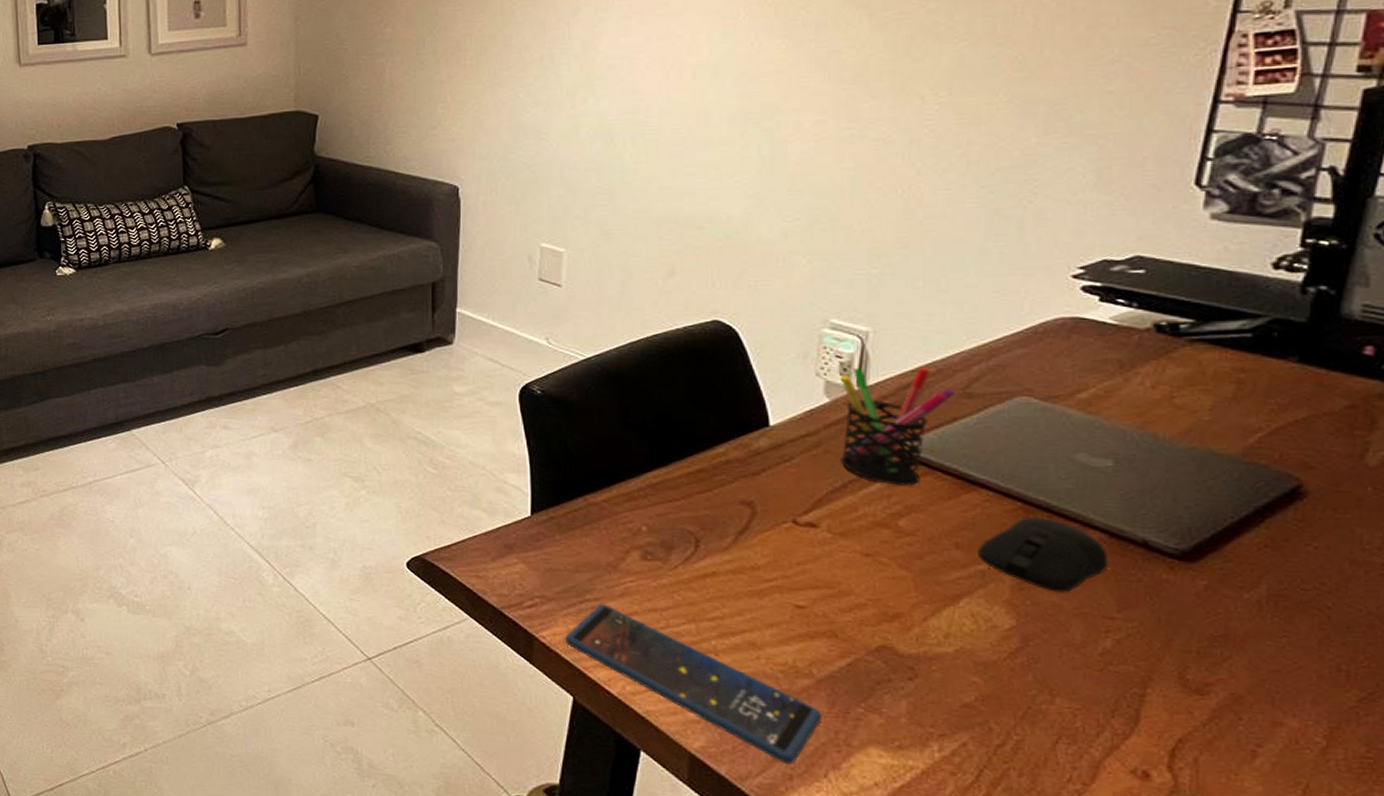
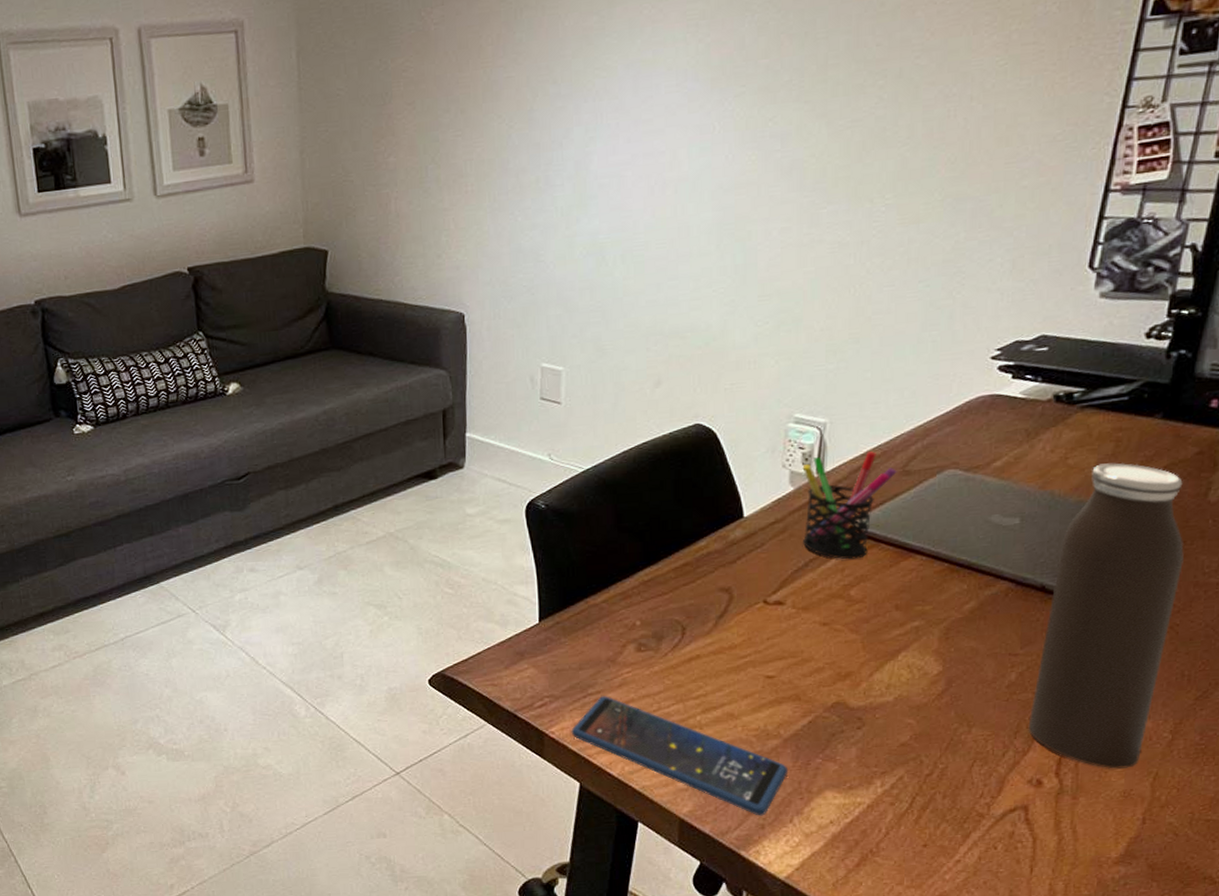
computer mouse: present [976,517,1109,593] -> none [912,574,1015,638]
water bottle: none [1129,407,1334,774] -> present [1028,462,1184,769]

